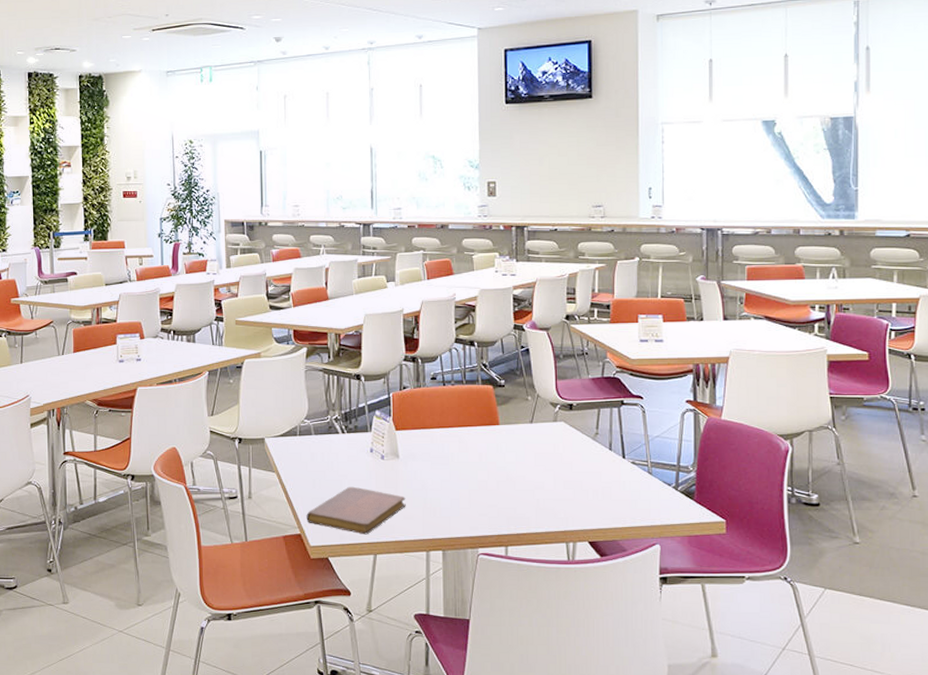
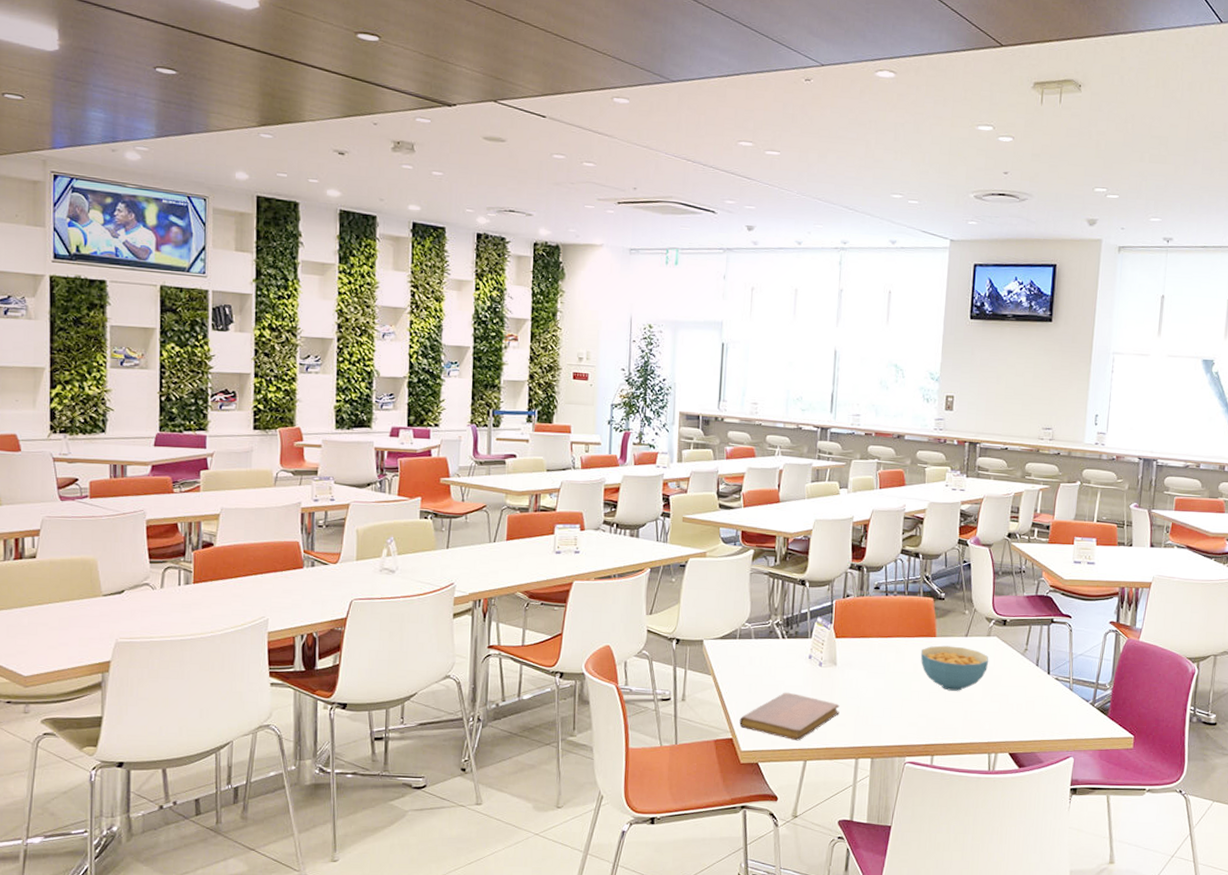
cereal bowl: none [484,433,558,479] -> present [920,645,989,691]

